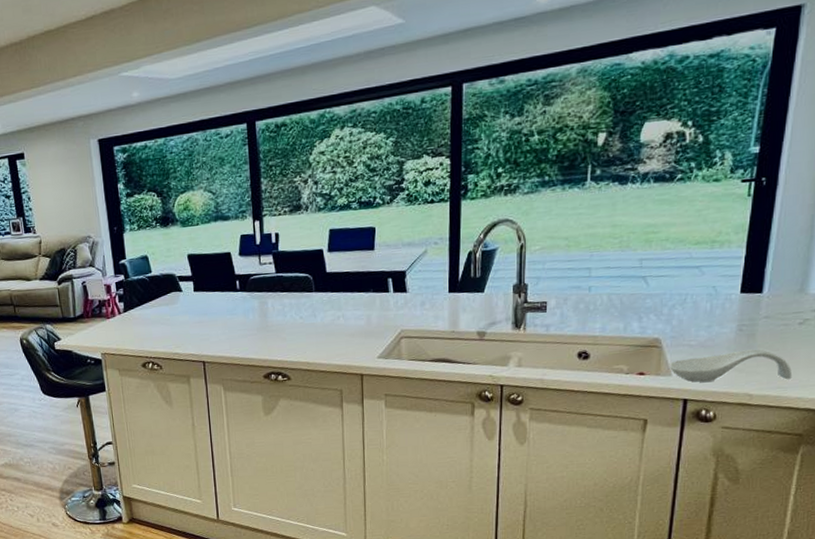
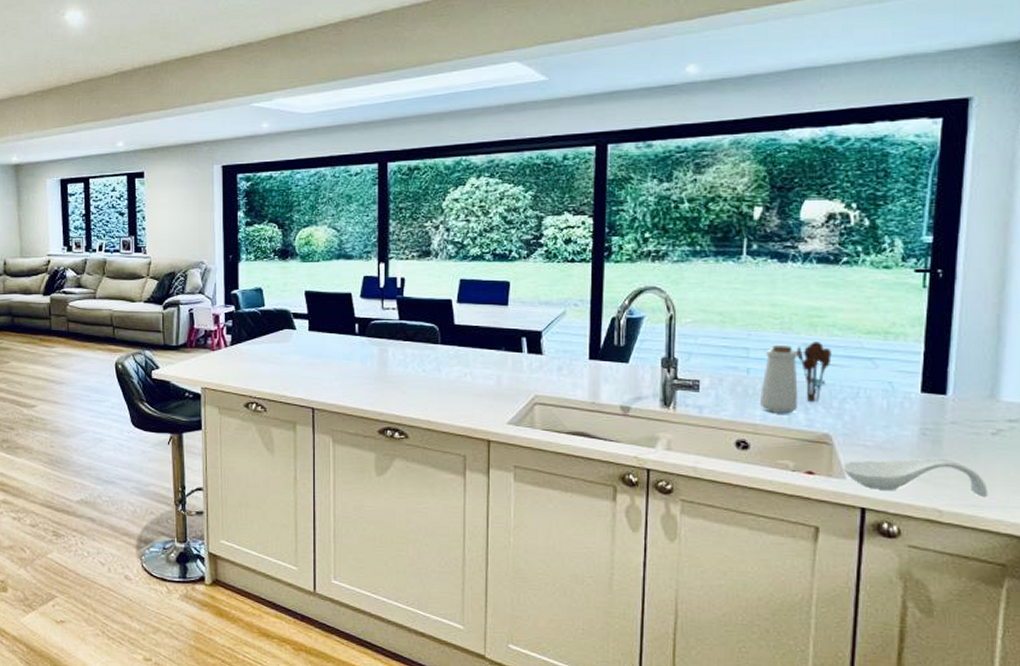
bottle: none [599,262,634,324] -> present [759,344,798,413]
utensil holder: none [633,256,664,312] -> present [796,342,832,403]

